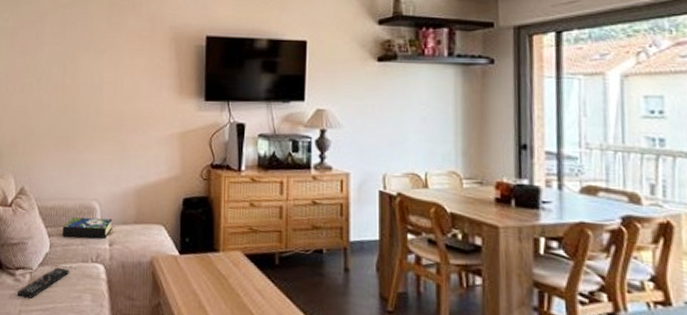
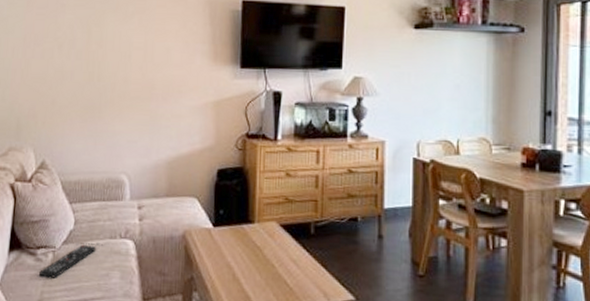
book: present [62,217,113,239] -> none [88,191,143,213]

